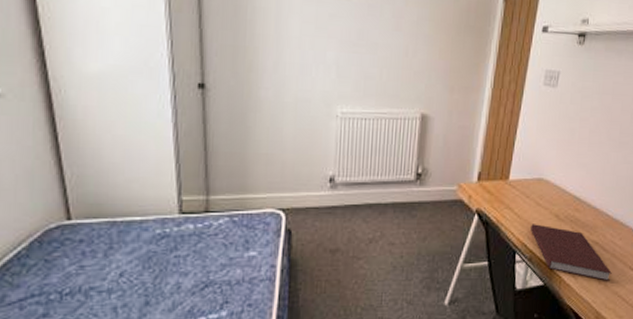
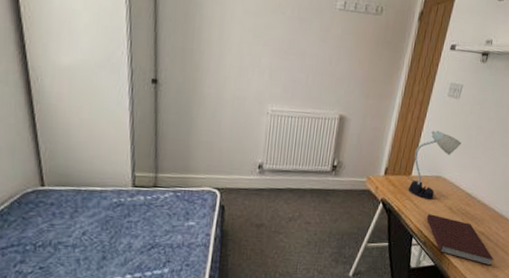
desk lamp: none [506,125,564,207] -> present [407,130,462,199]

